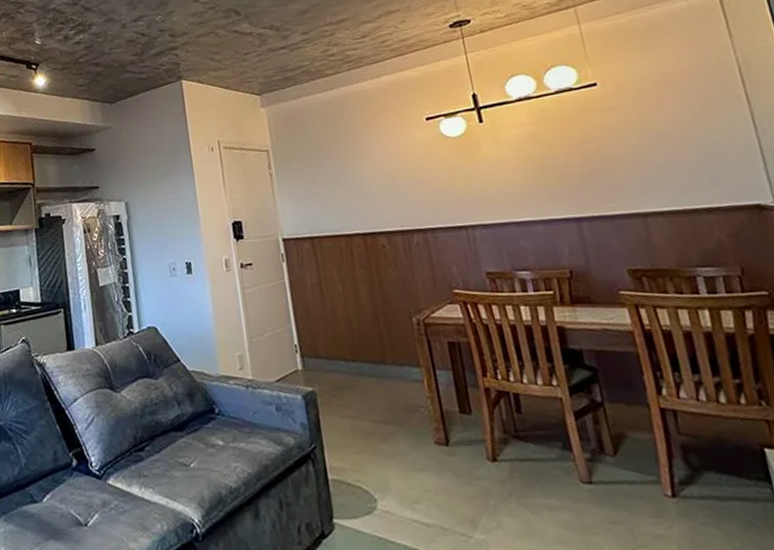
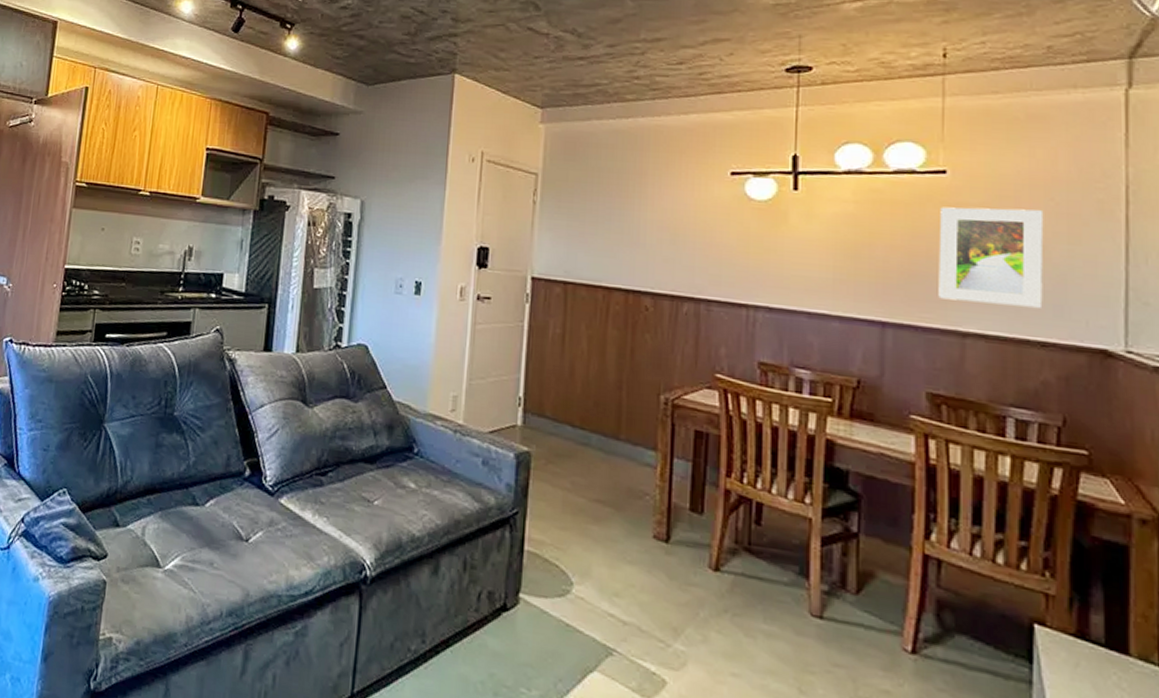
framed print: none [599,101,701,189] -> present [938,207,1044,310]

